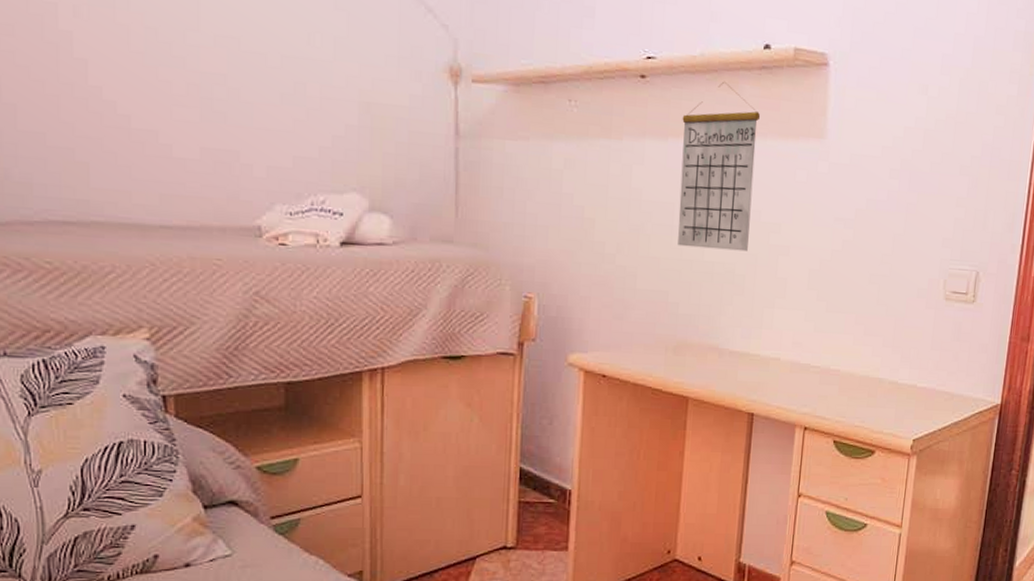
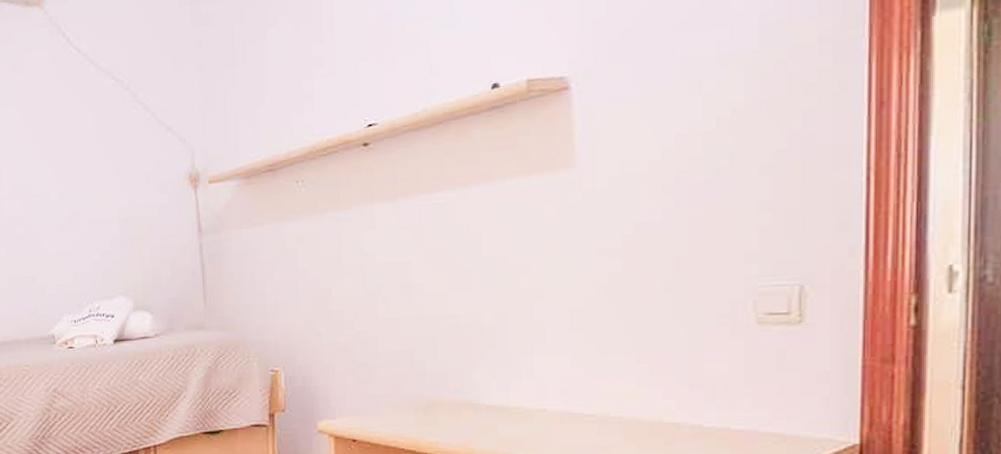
calendar: present [678,81,761,252] -> none [410,131,496,304]

